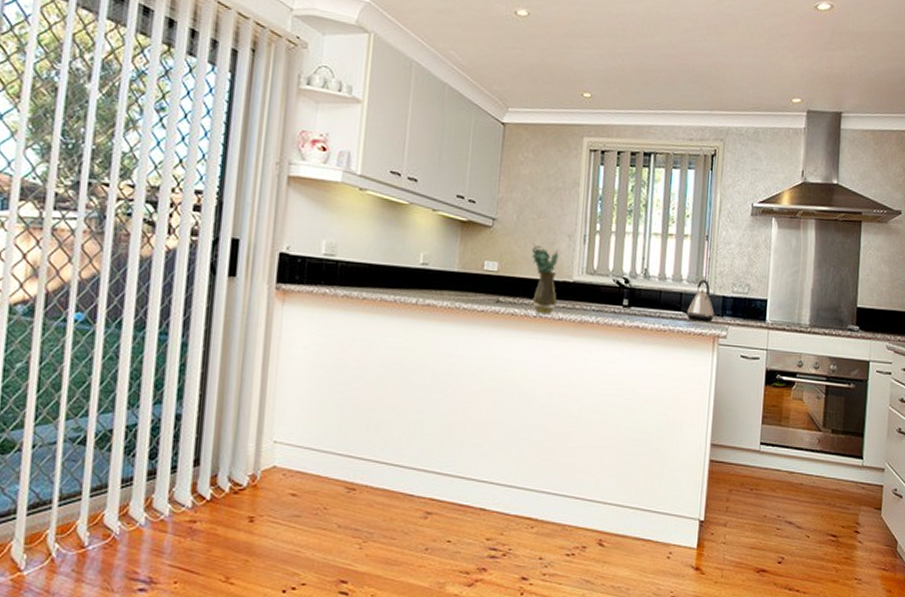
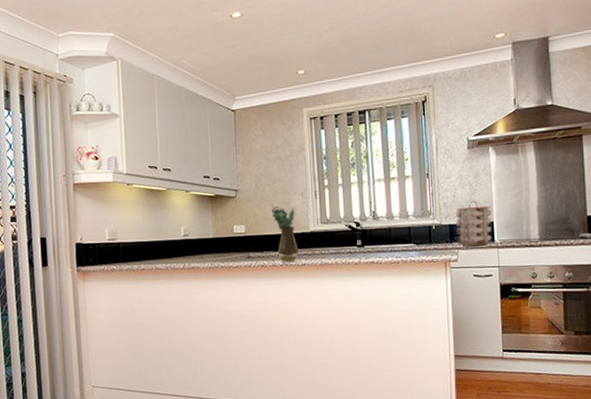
kettle: present [686,279,714,323] -> none [416,213,443,251]
spice rack: none [727,273,767,325] -> present [455,201,492,247]

